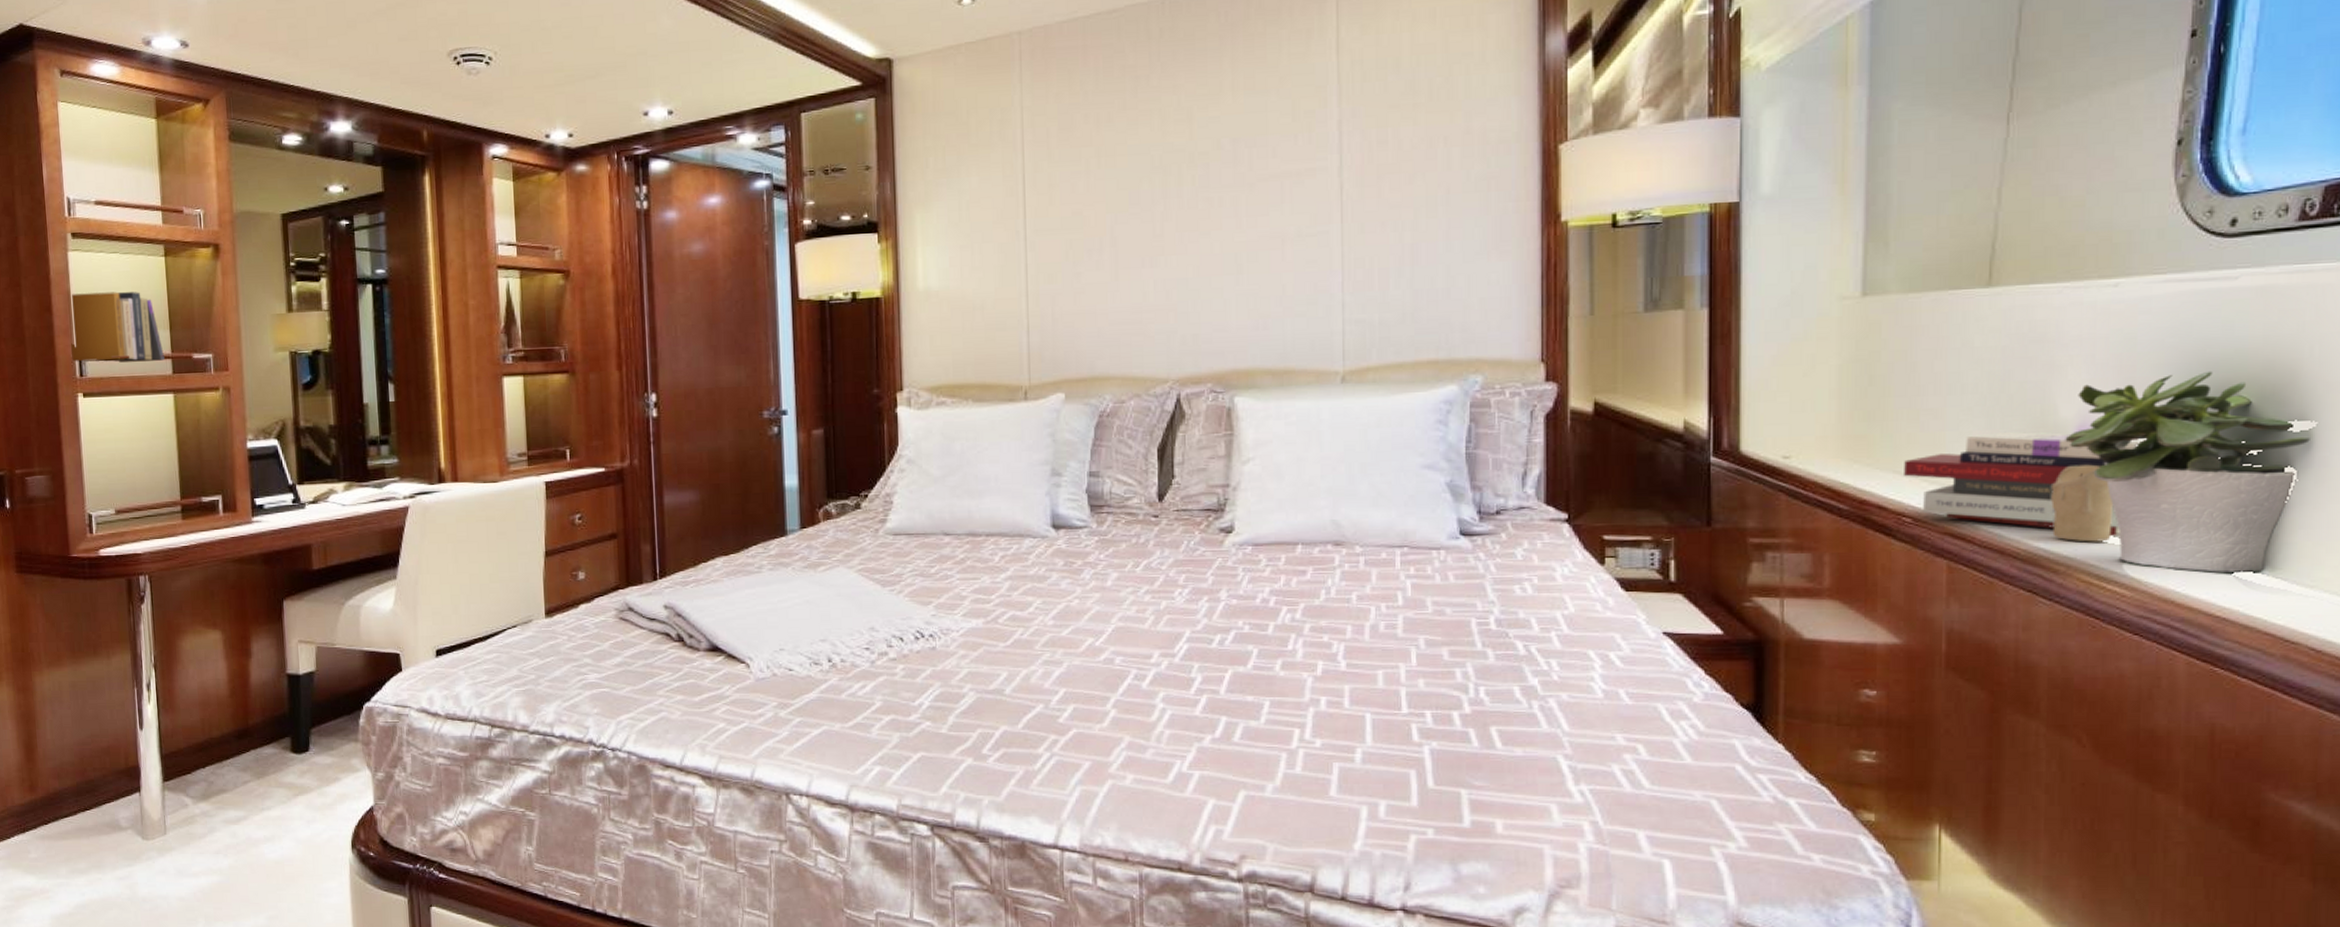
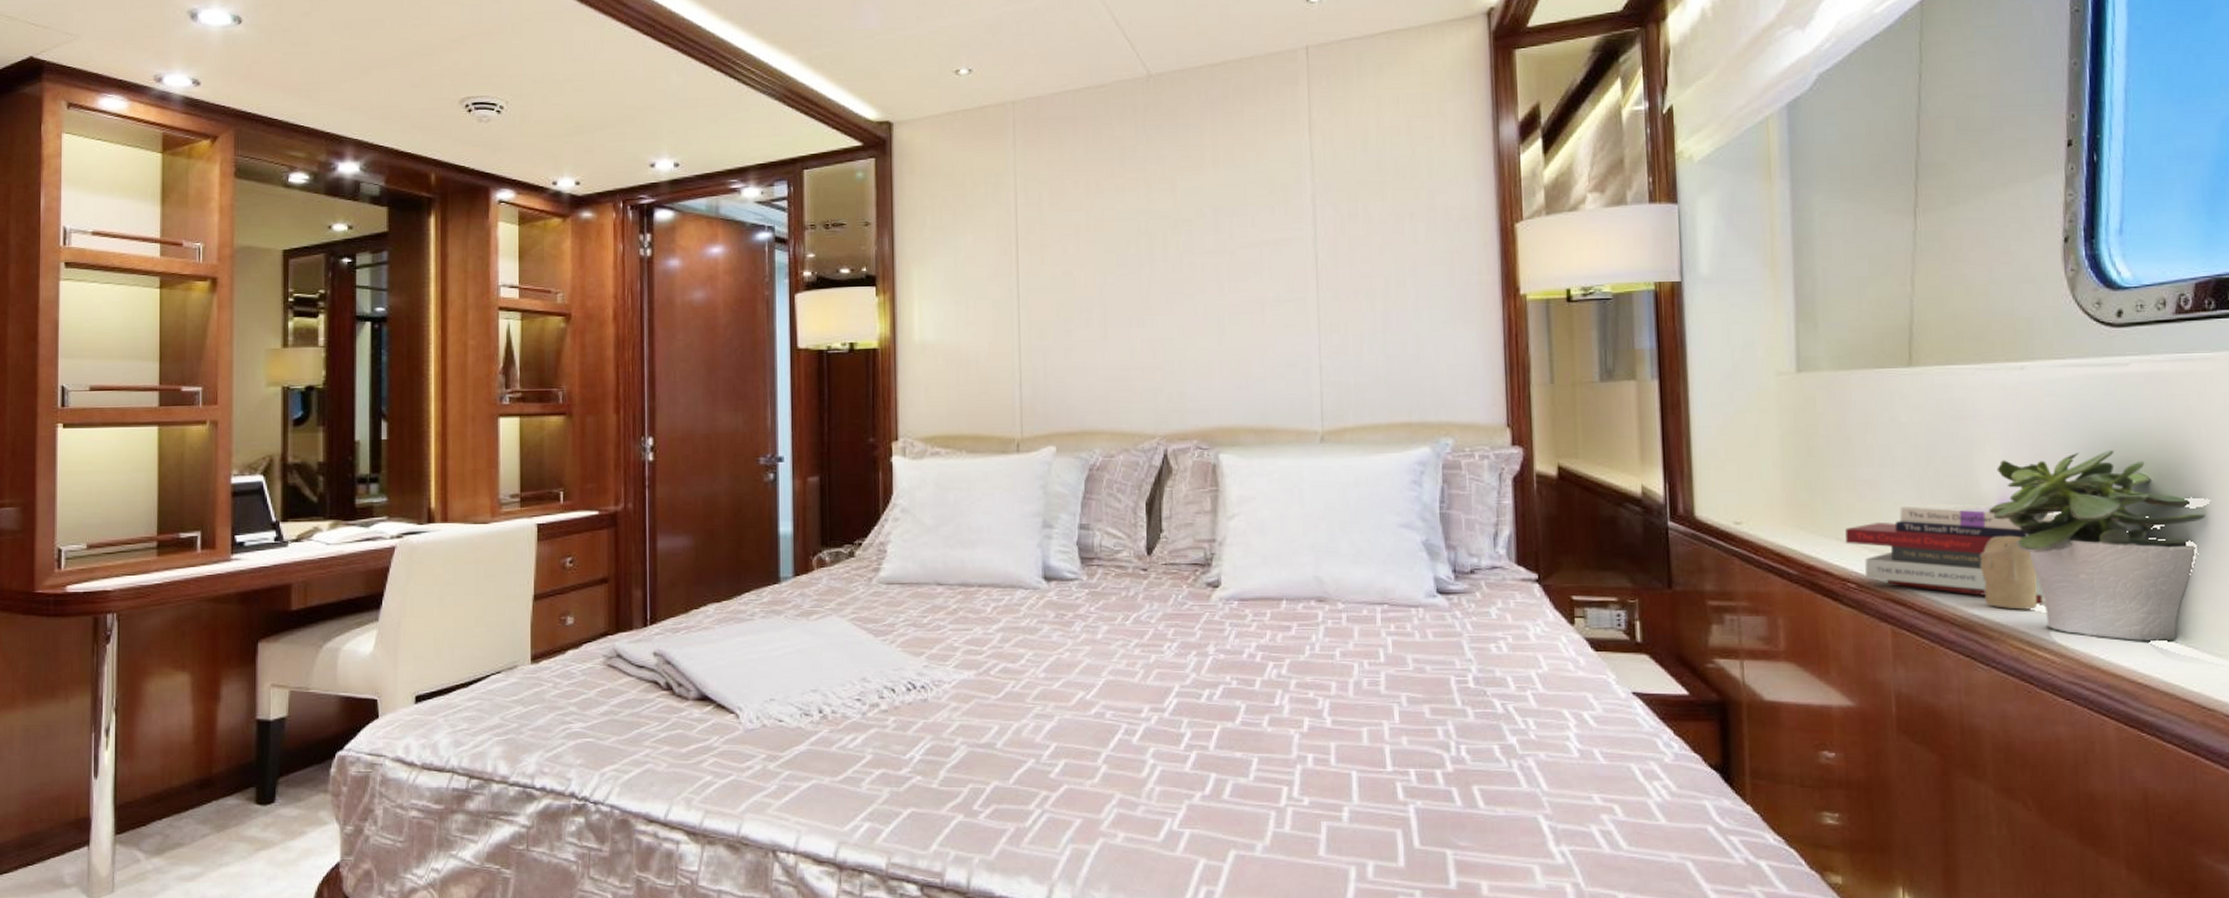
books: present [70,292,165,362] -> none [54,322,152,393]

